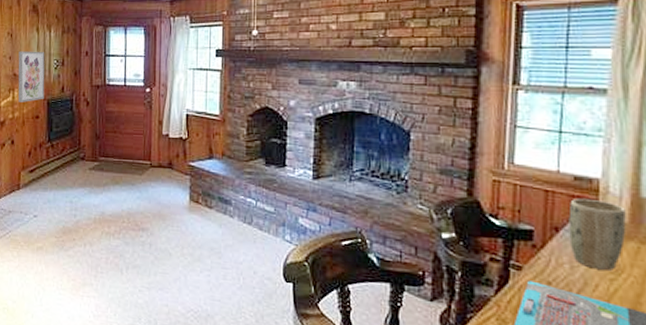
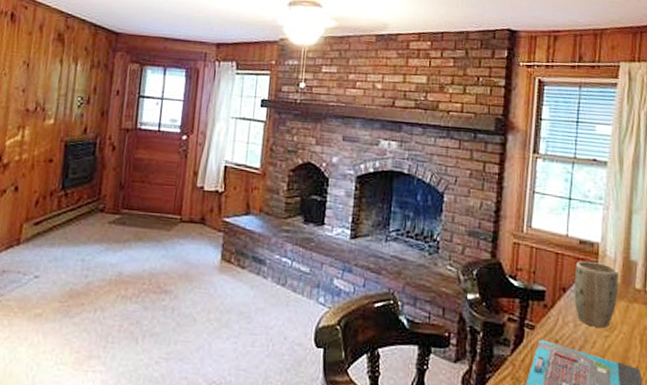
wall art: present [18,51,45,102] -> none [28,83,68,143]

